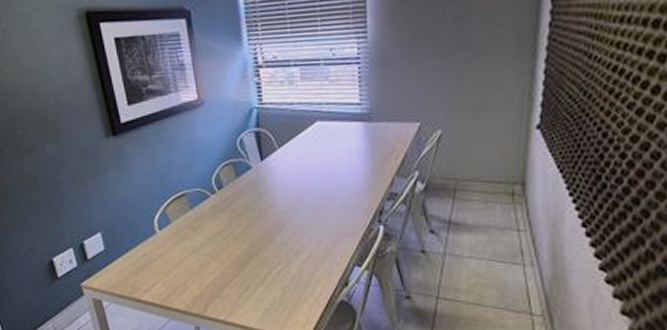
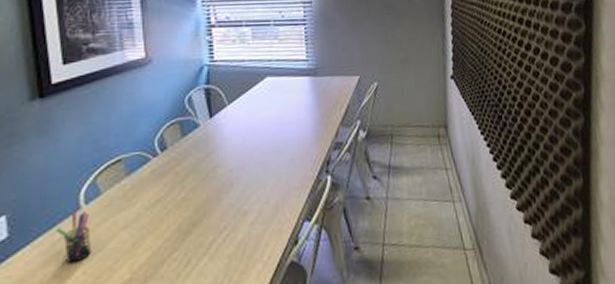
pen holder: none [138,235,169,276] -> present [55,210,92,264]

